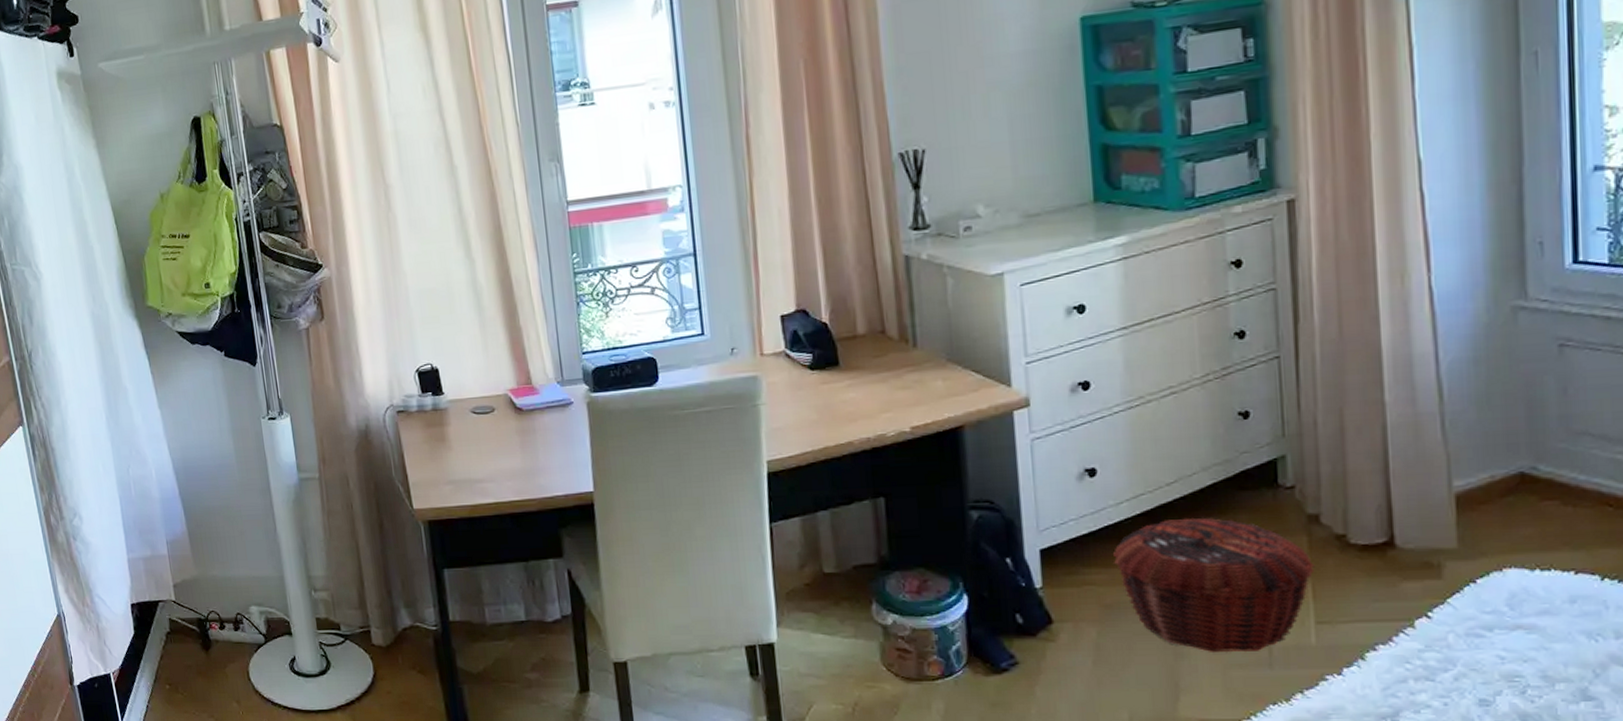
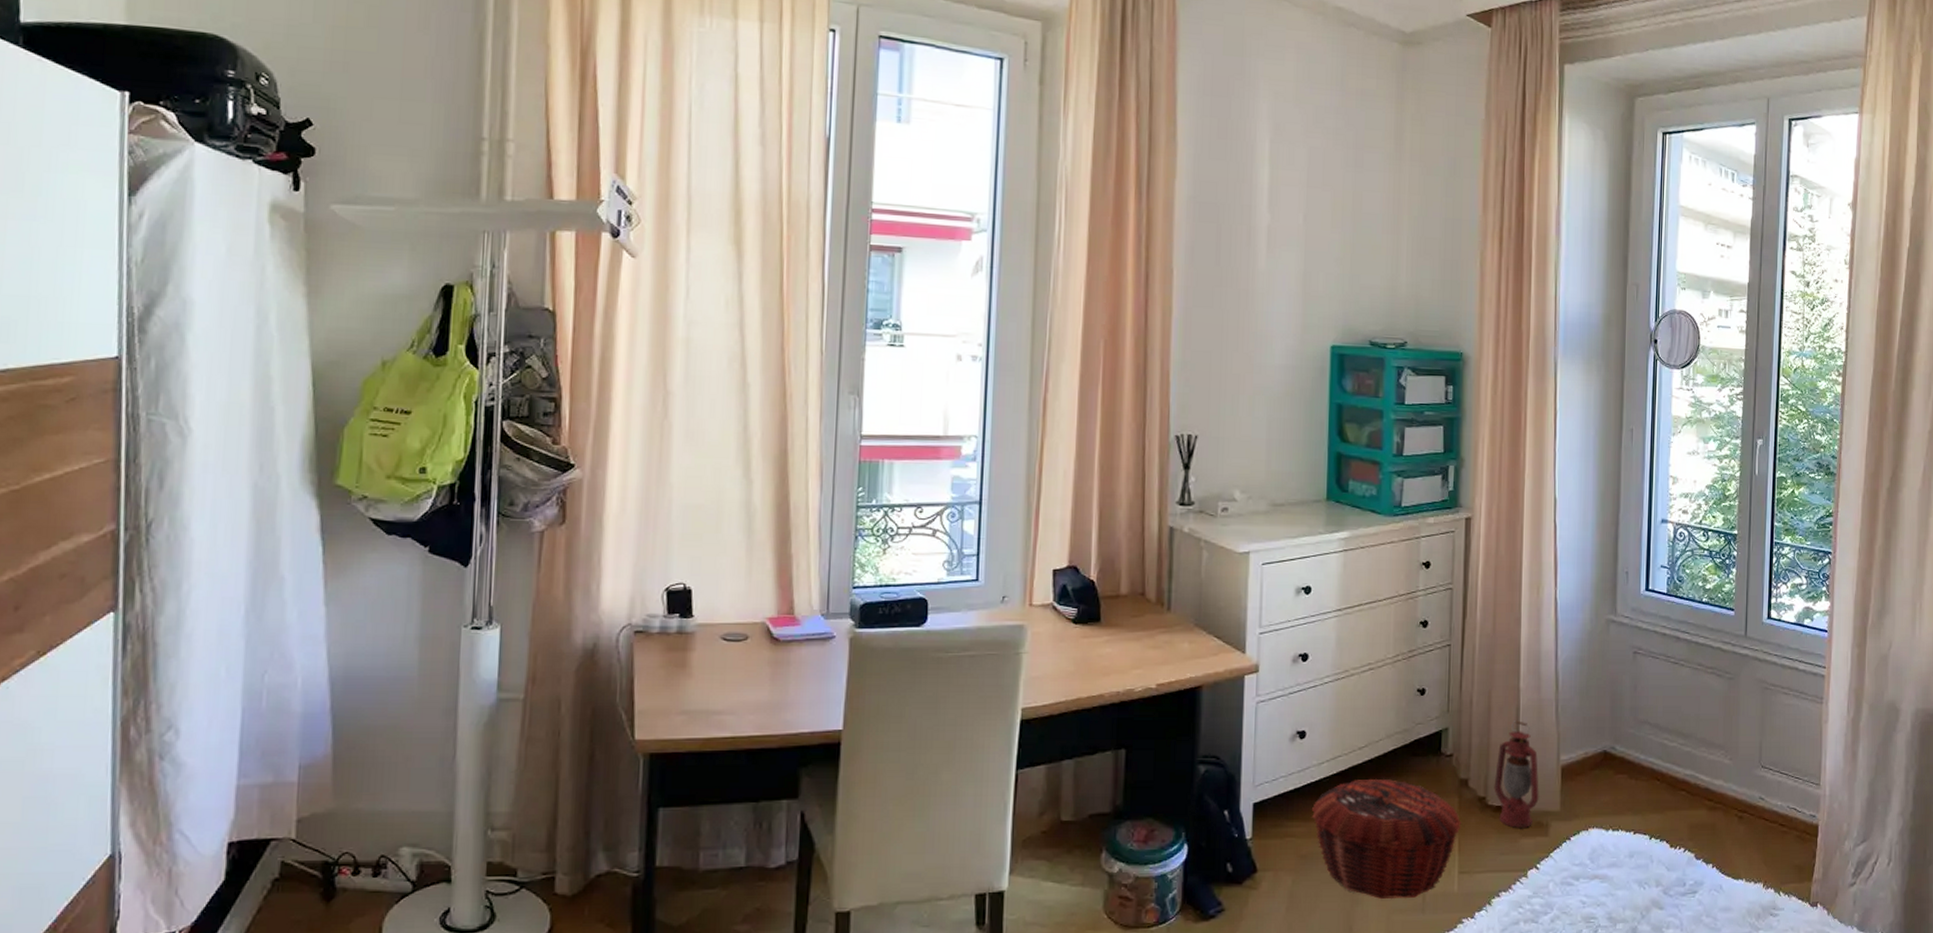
lantern: none [1356,441,1425,570] -> present [1494,720,1539,828]

